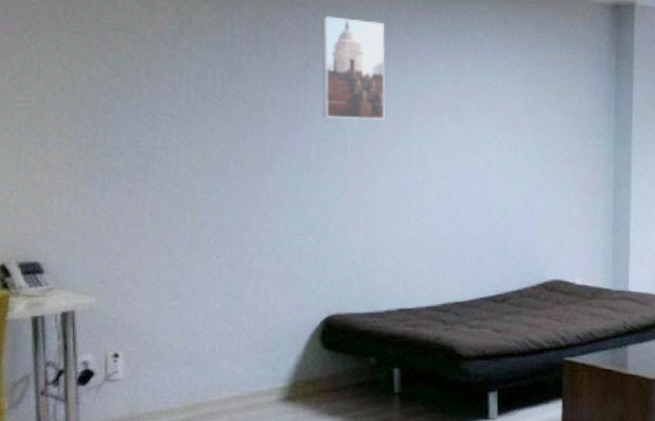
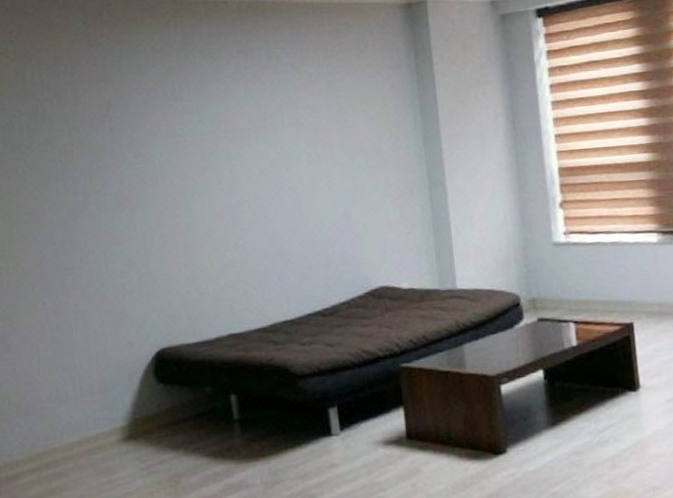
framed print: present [321,16,386,121] -> none [118,51,192,153]

